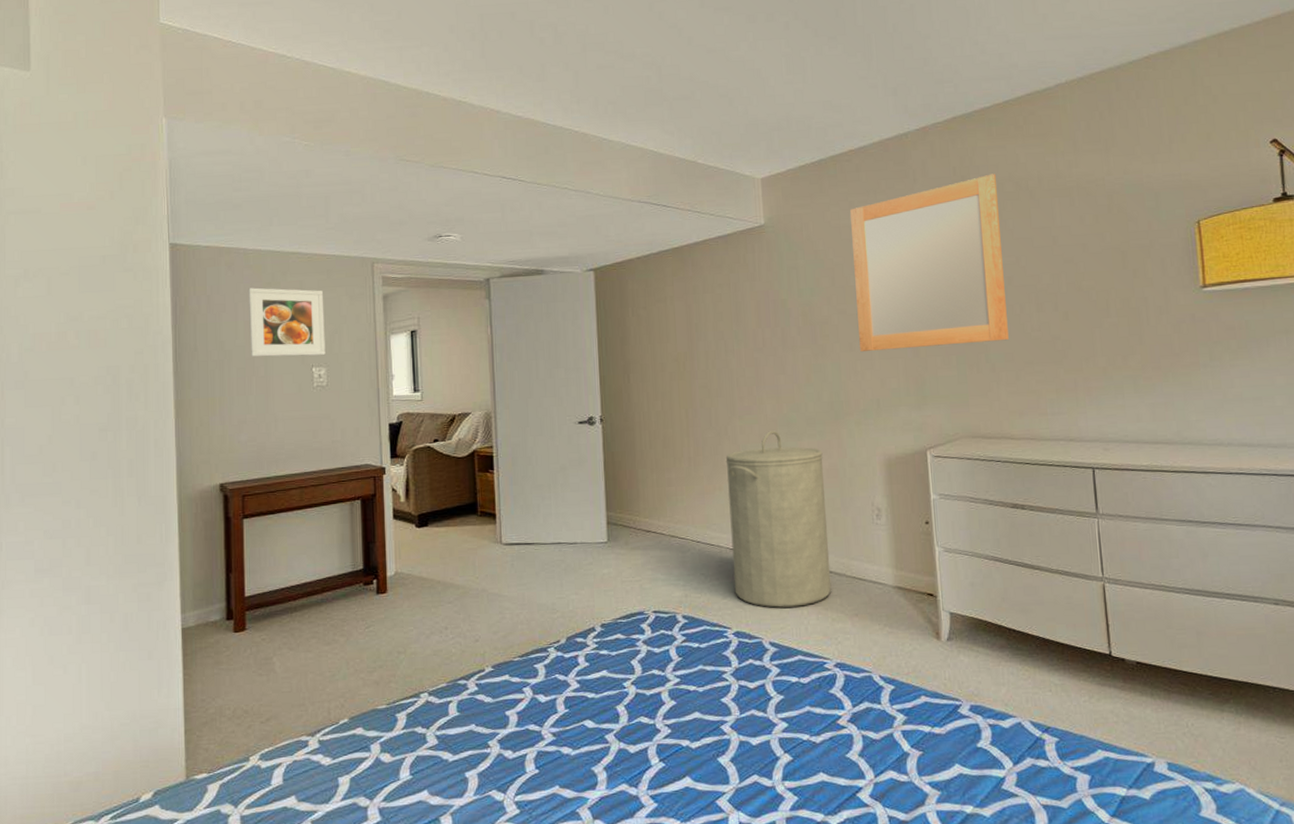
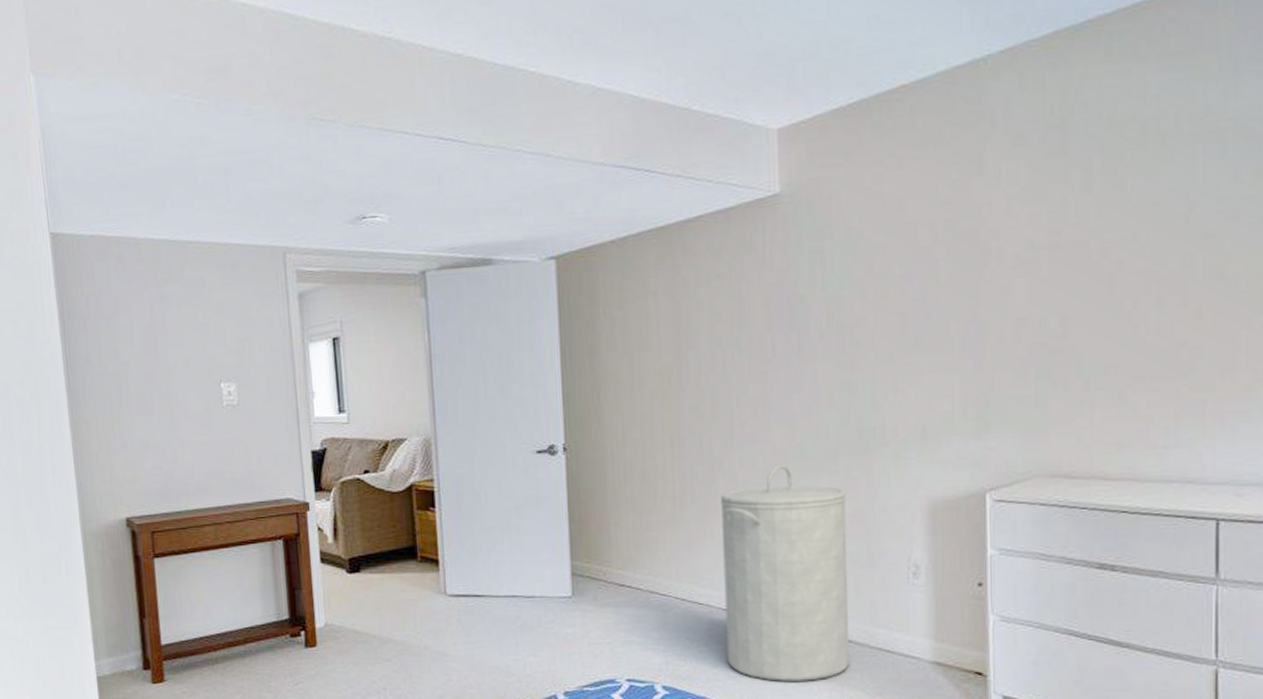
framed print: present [248,287,325,357] -> none [142,286,235,370]
home mirror: present [850,173,1009,351] -> none [899,112,1112,363]

